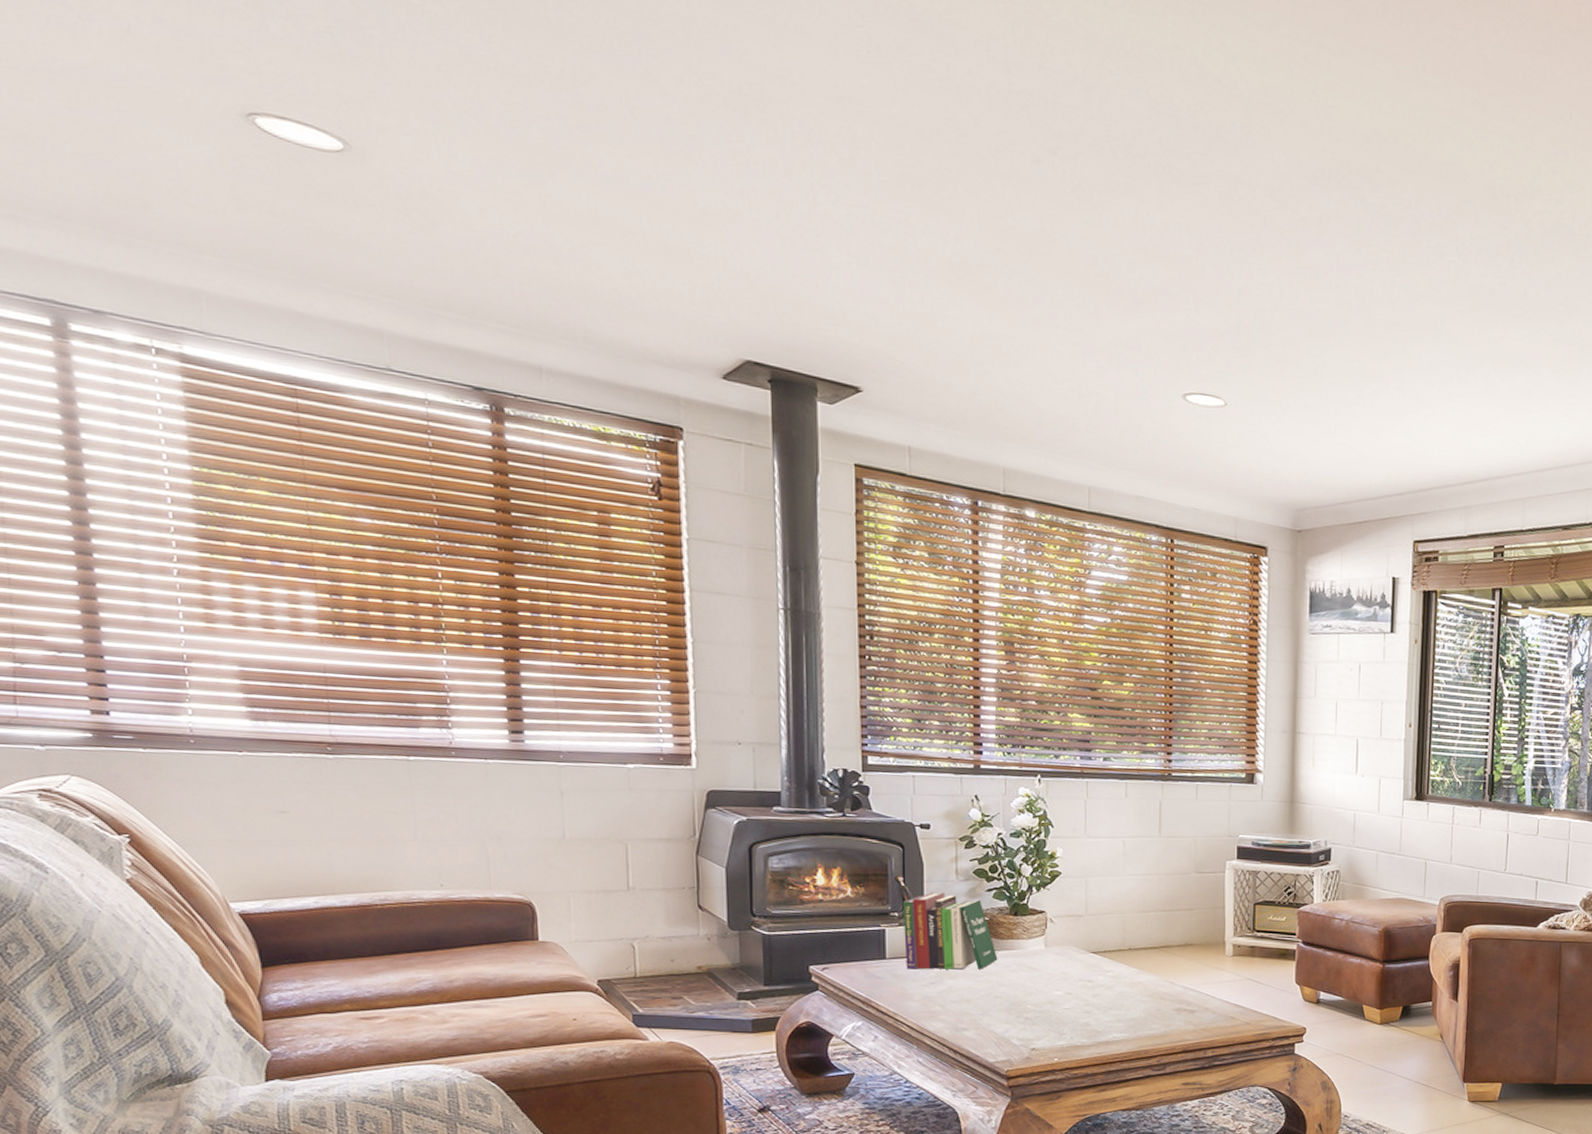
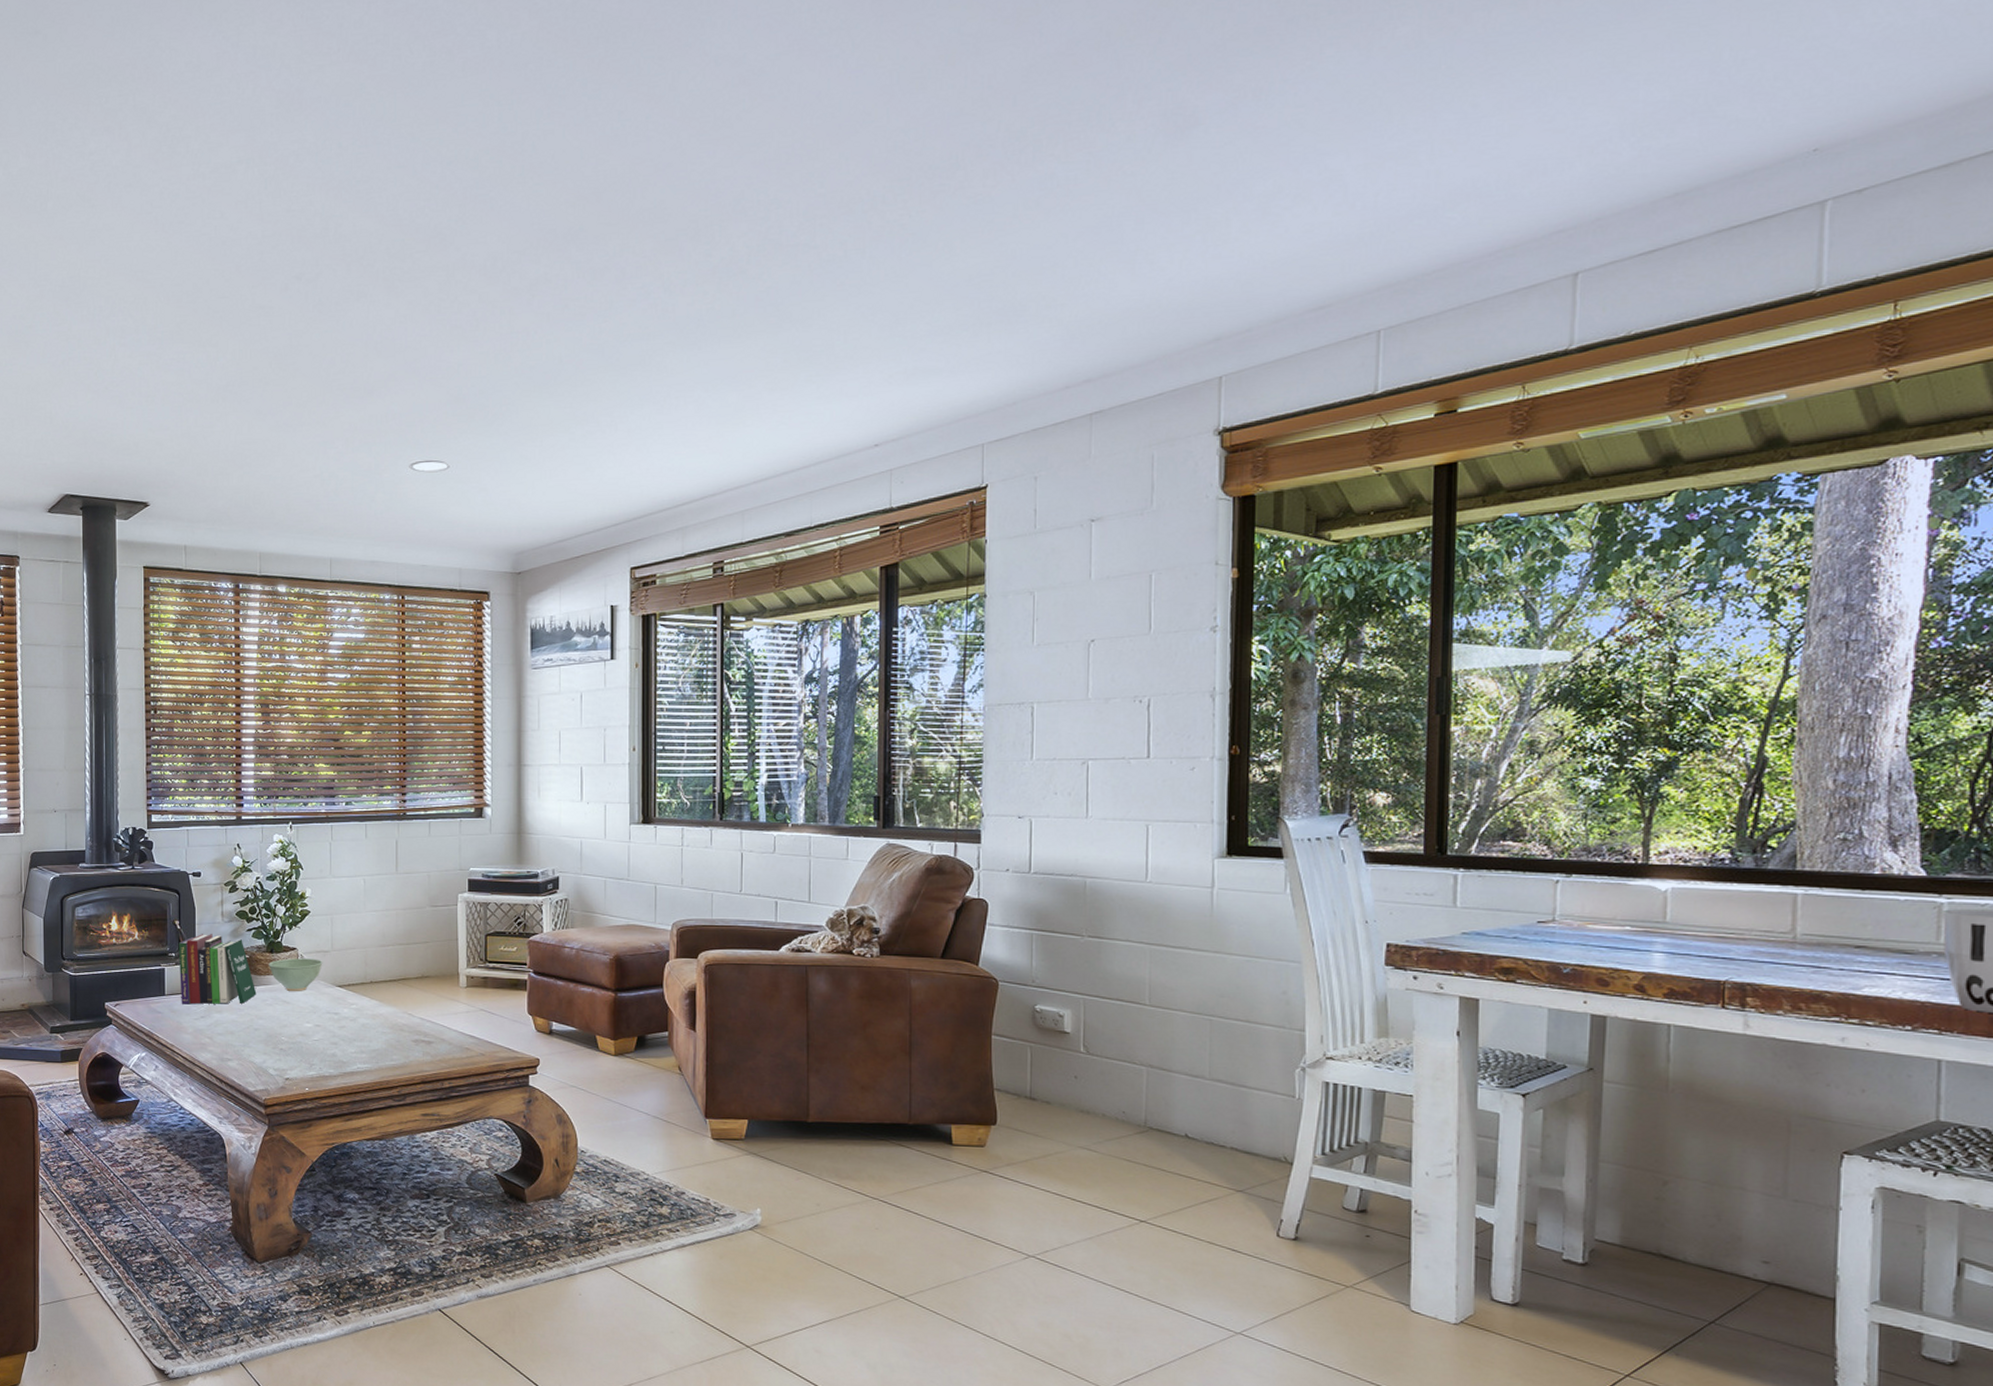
bowl: none [1012,922,1076,958] -> present [269,958,323,992]

